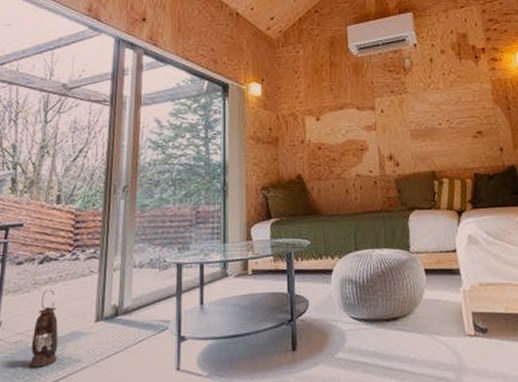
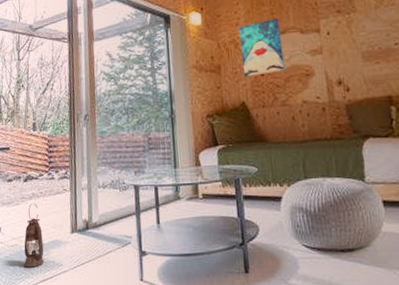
wall art: none [299,94,341,150] -> present [239,18,285,77]

